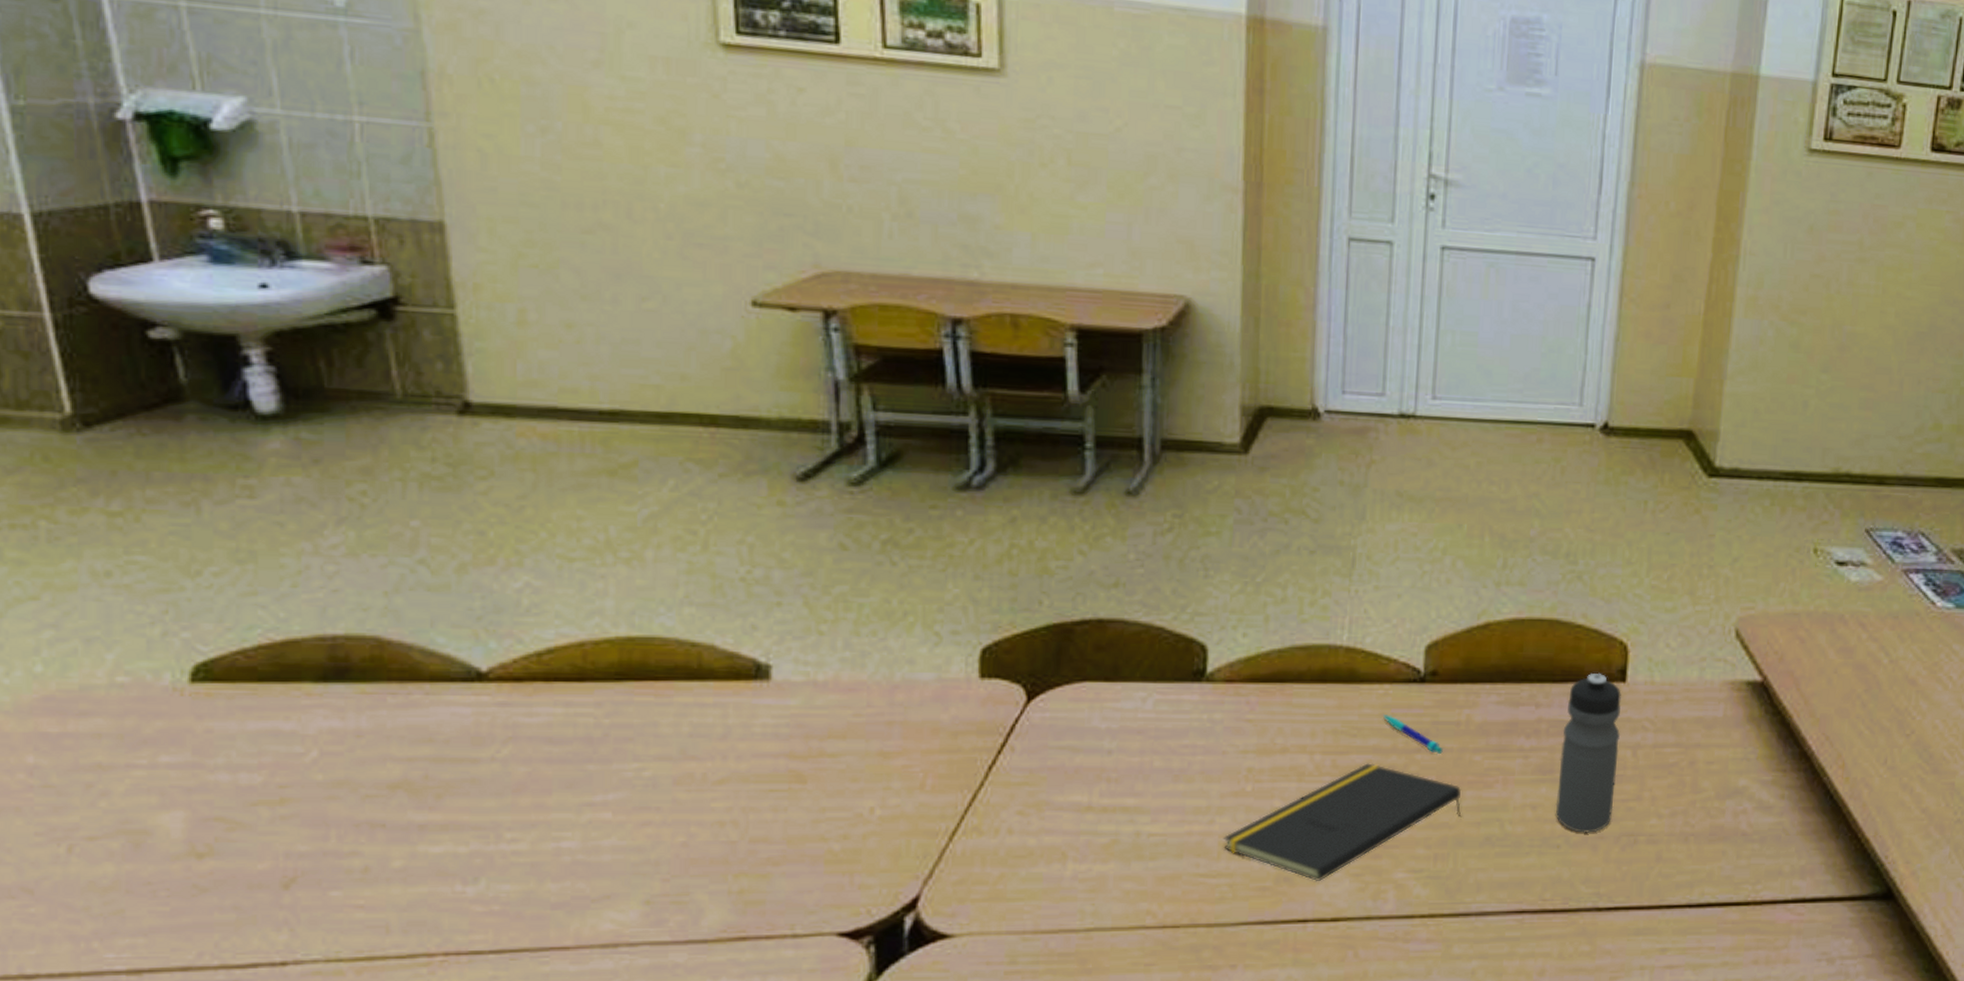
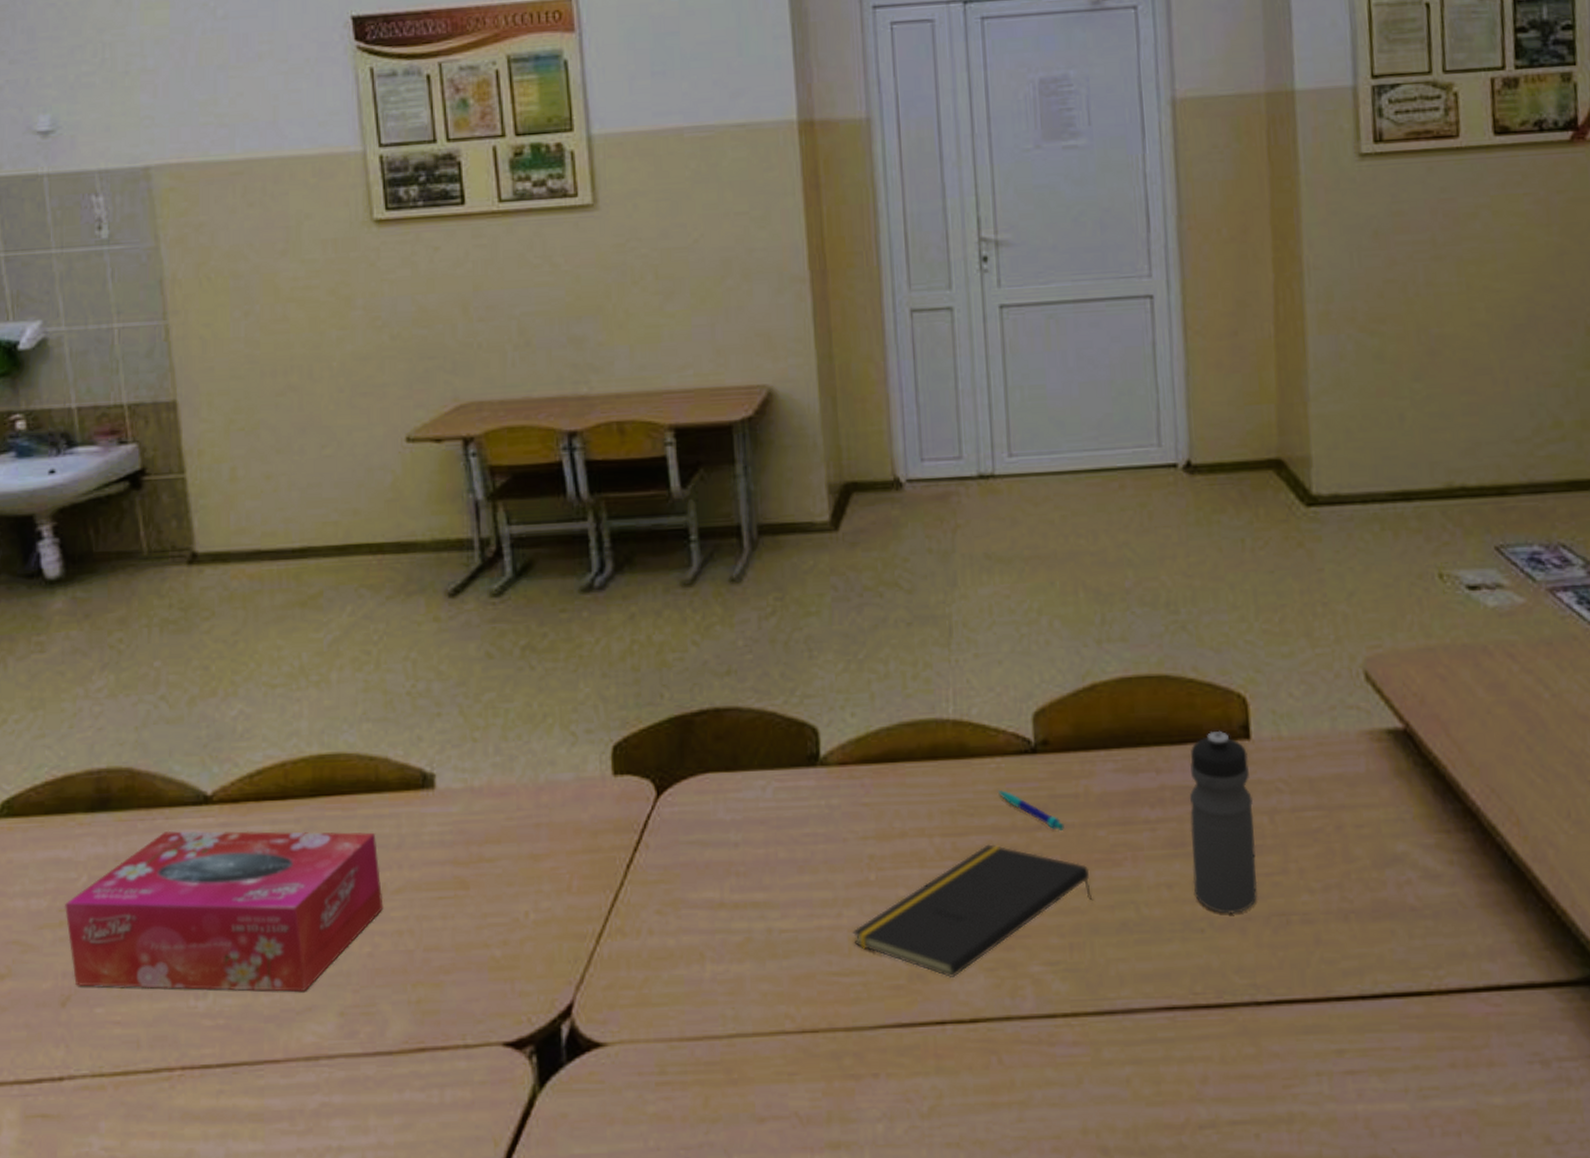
tissue box: none [286,707,703,880] -> present [64,830,384,993]

